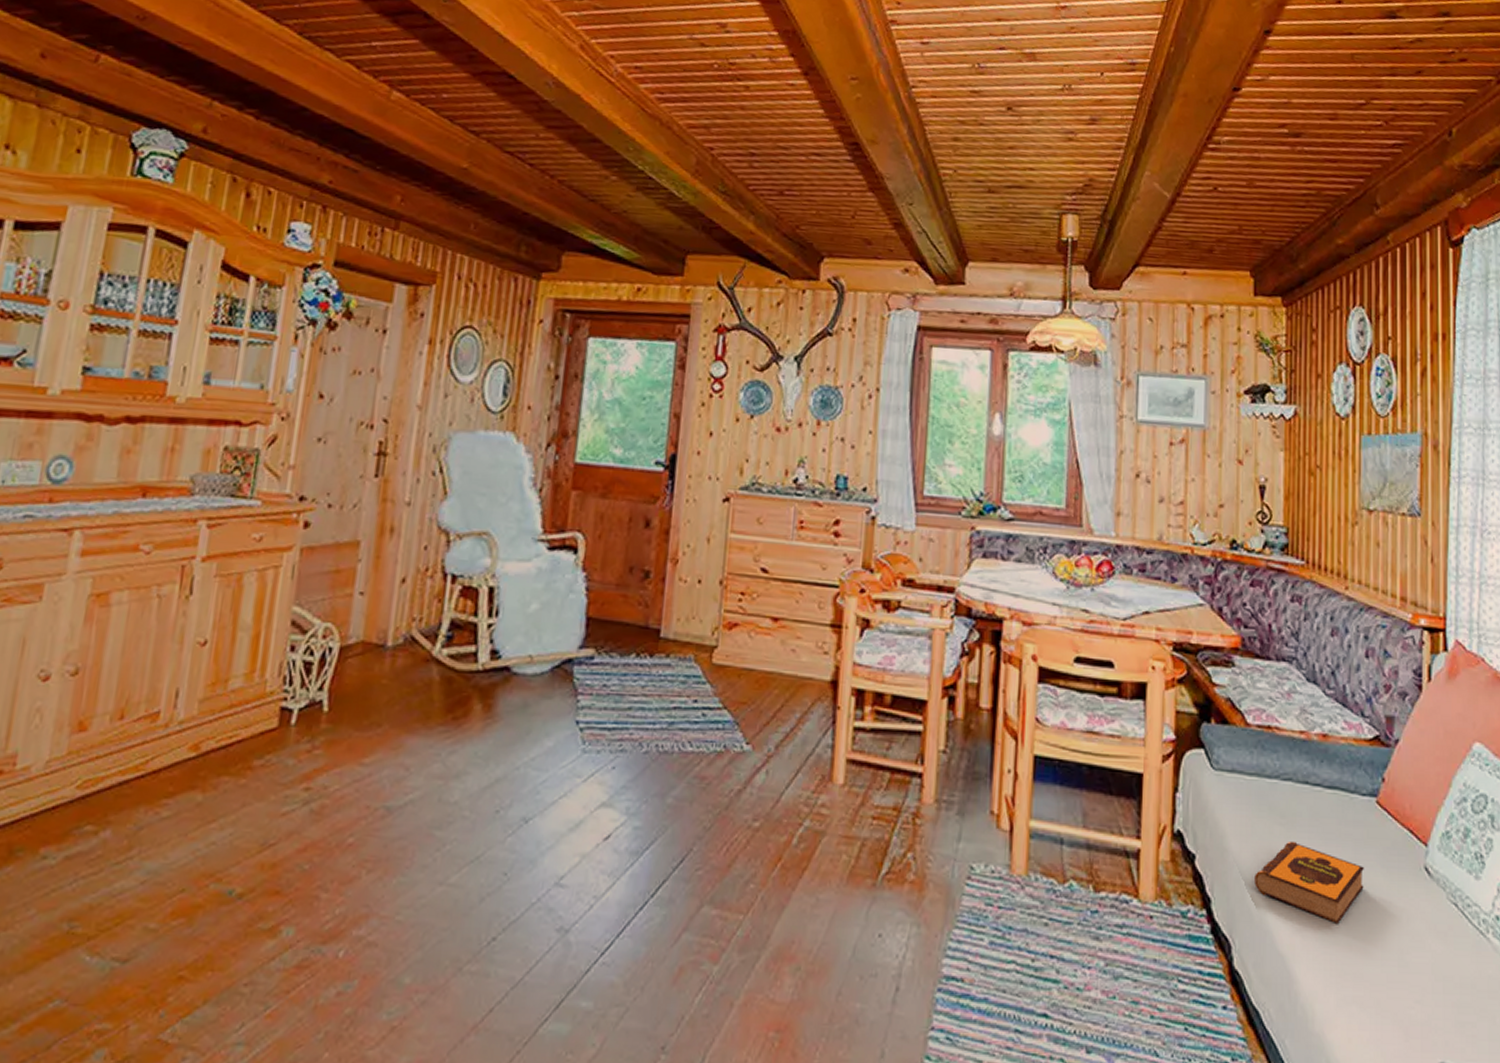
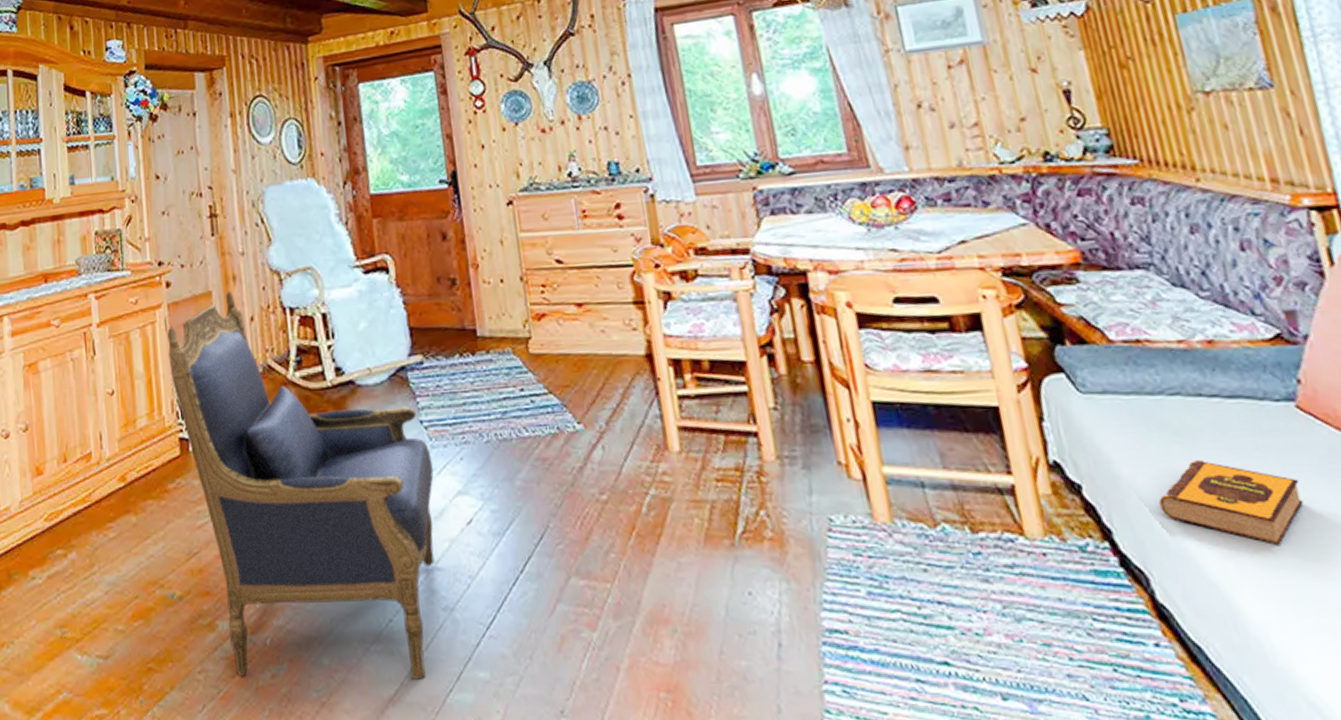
armchair: none [286,543,581,1006] -> present [167,290,435,680]

